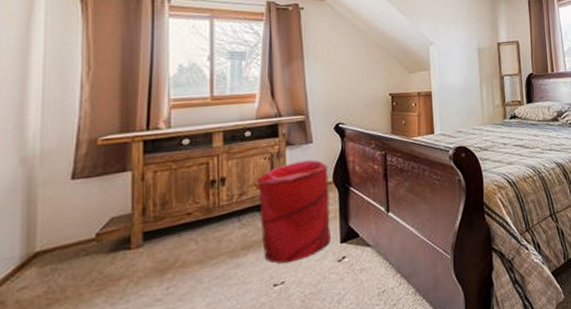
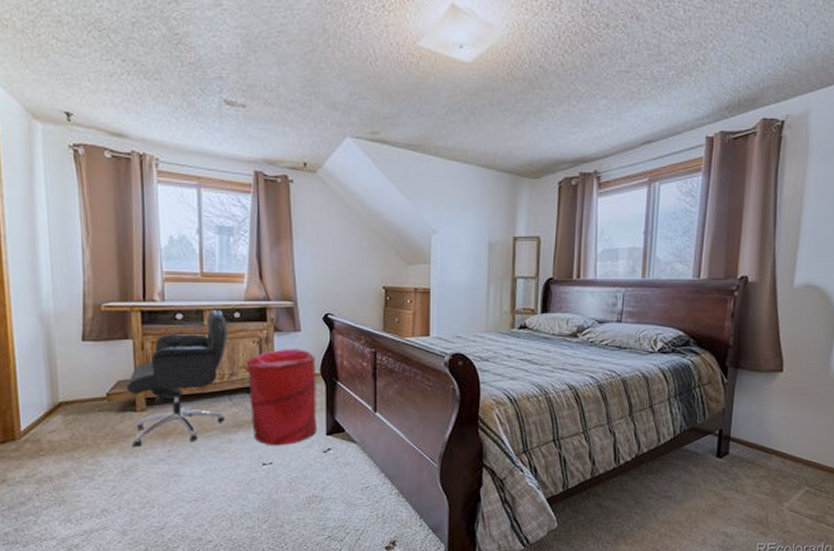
office chair: none [121,131,238,291] -> present [127,310,228,447]

